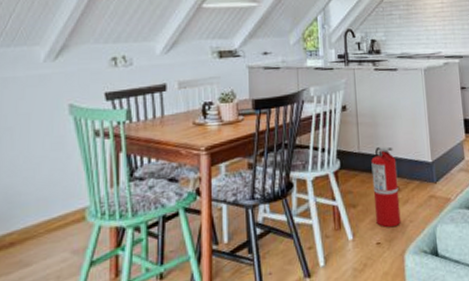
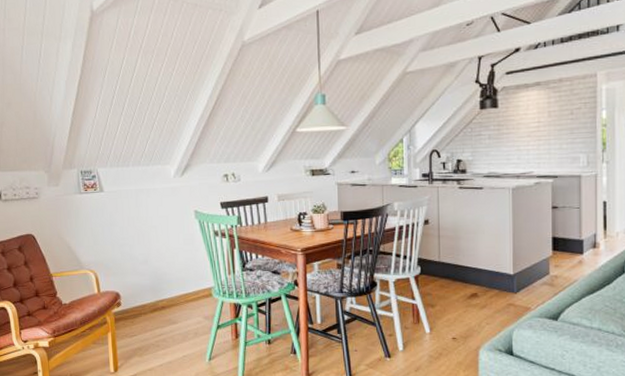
fire extinguisher: present [371,146,401,228] -> none [451,257,477,327]

